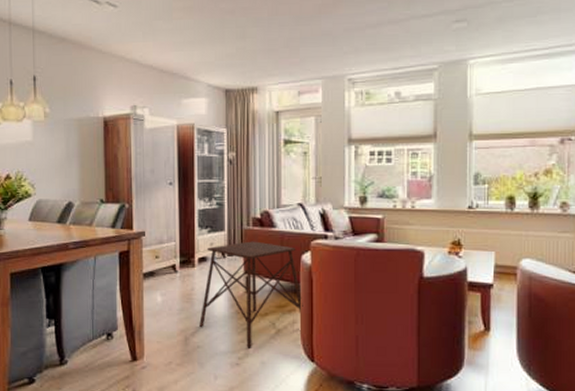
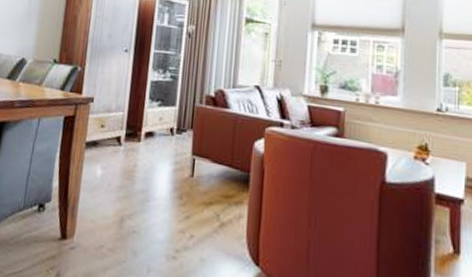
side table: present [199,241,303,348] -> none [138,120,252,241]

